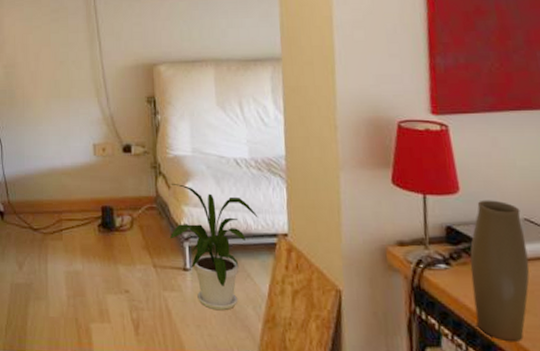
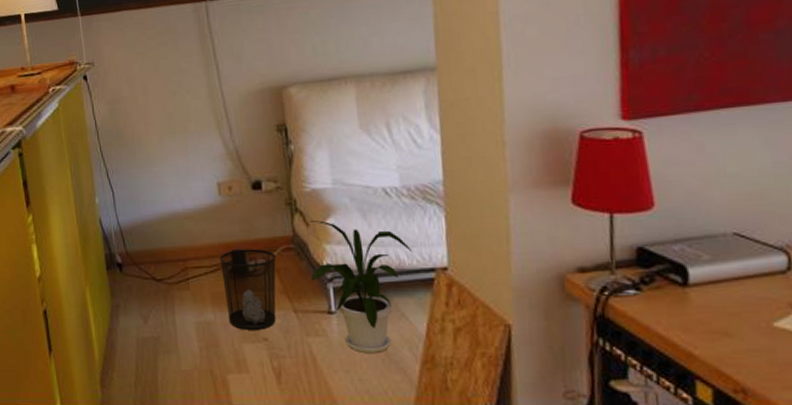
waste bin: none [91,205,141,282] -> present [219,248,277,330]
vase: present [470,200,530,341] -> none [664,214,738,368]

